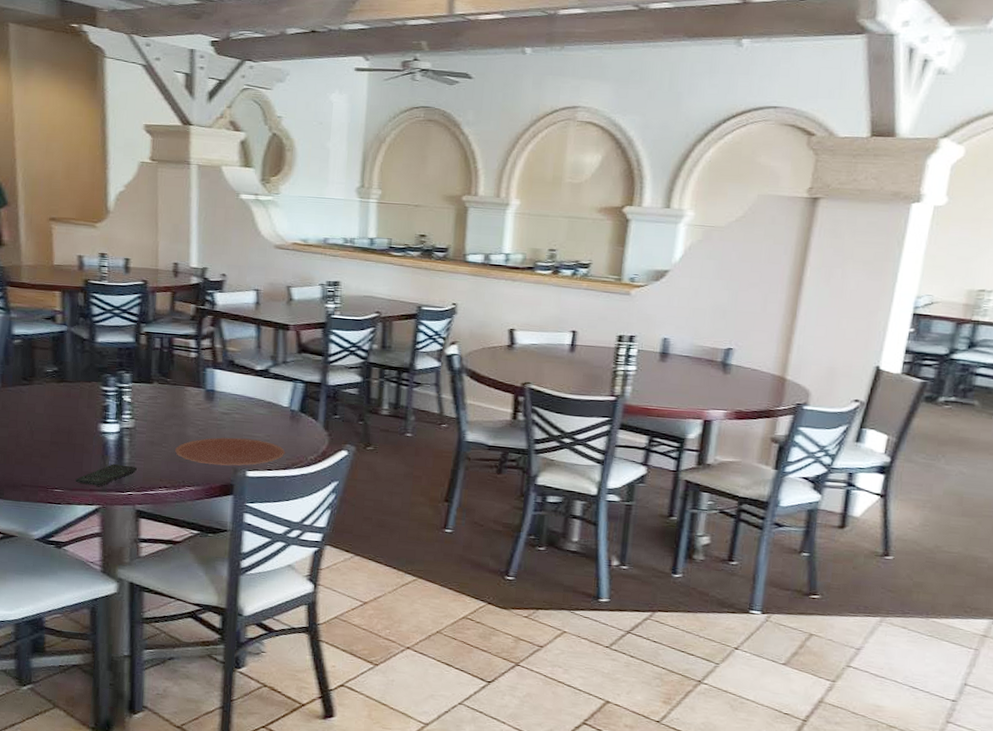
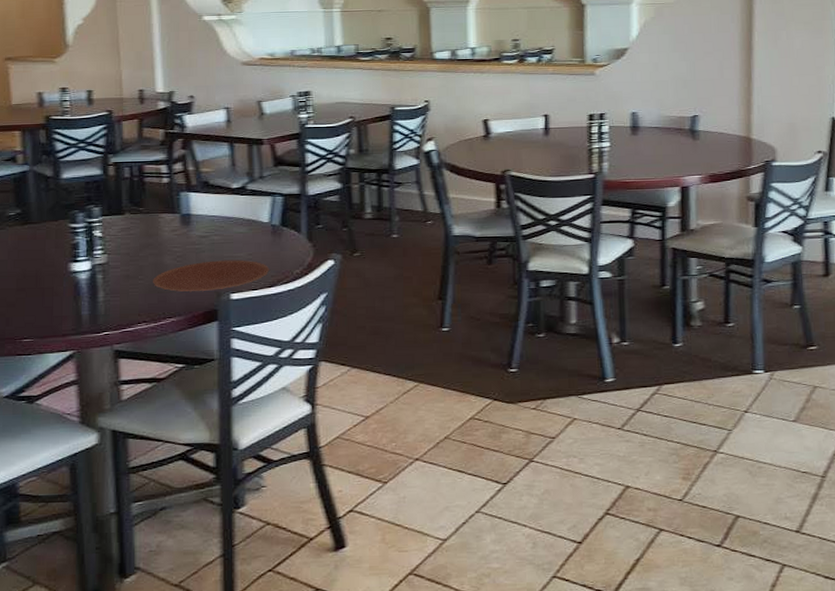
smartphone: present [75,464,138,486] -> none [46,303,114,330]

